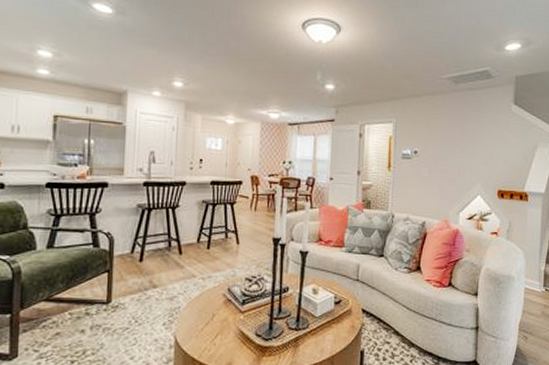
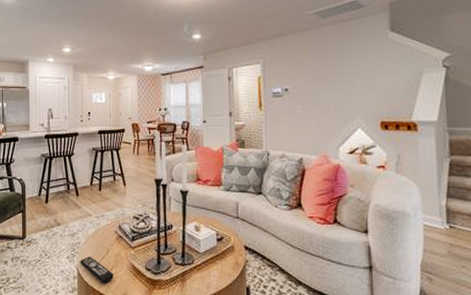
remote control: none [178,323,218,352] -> present [80,257,114,283]

